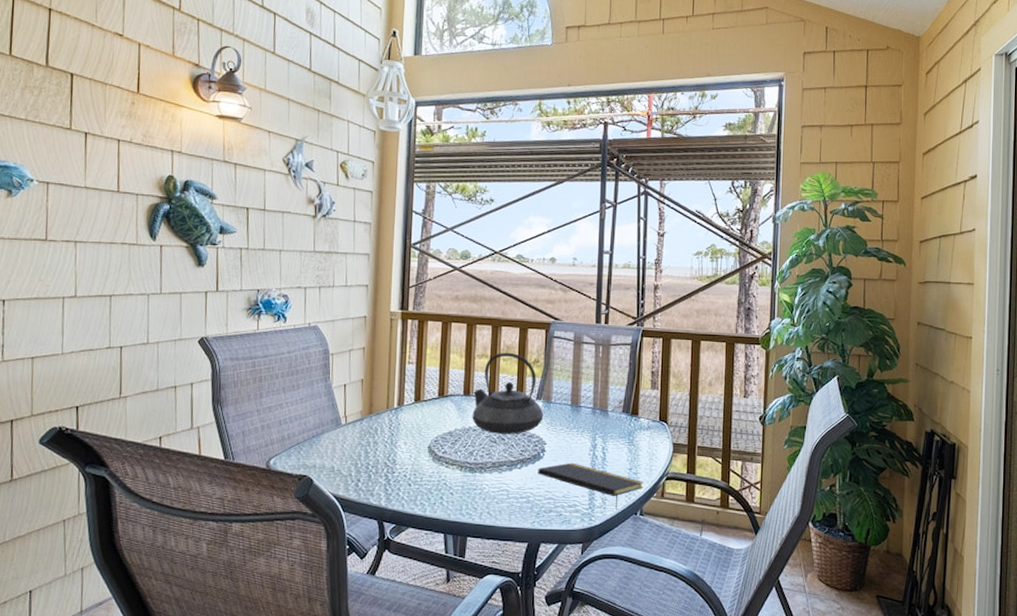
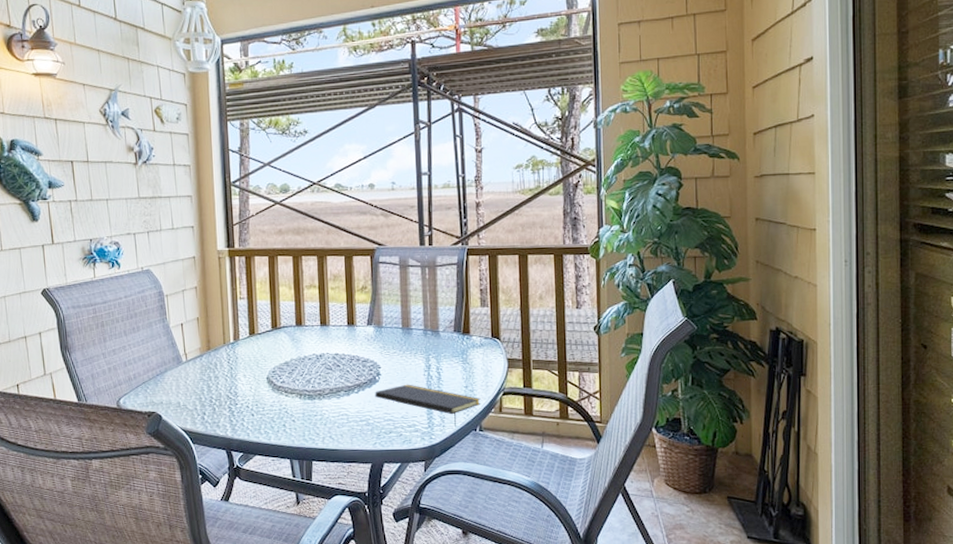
teapot: present [472,352,544,434] -> none [305,280,376,361]

